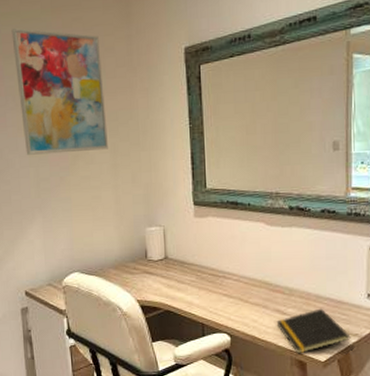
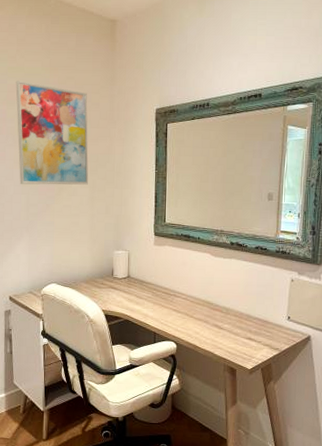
notepad: present [276,308,351,354] -> none [214,326,273,362]

